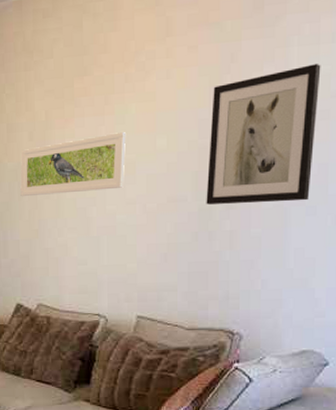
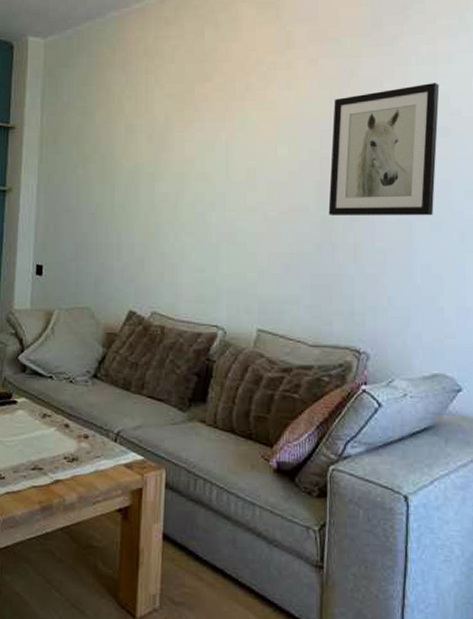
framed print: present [20,132,126,197] -> none [137,139,246,199]

